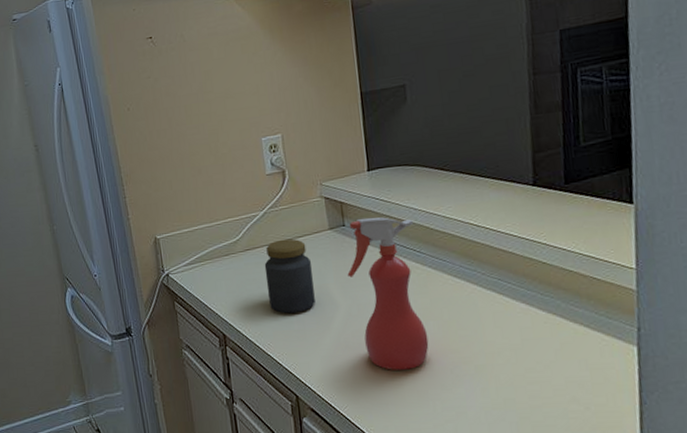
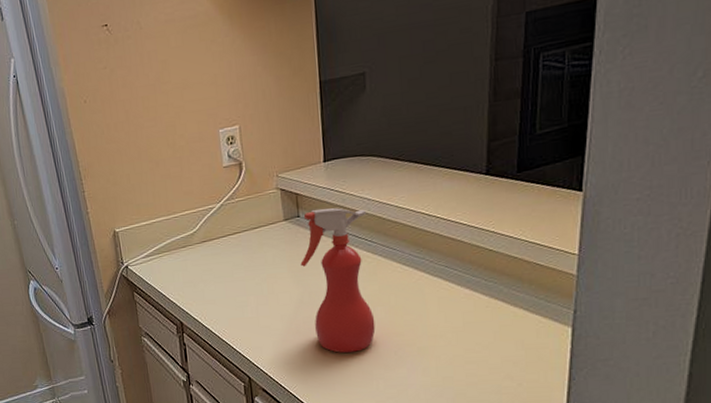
jar: present [264,238,315,314] -> none [220,230,269,302]

